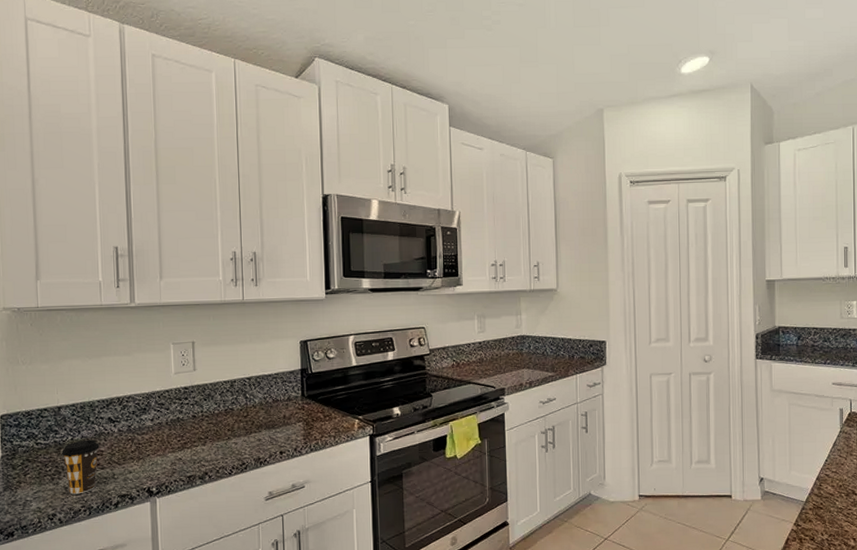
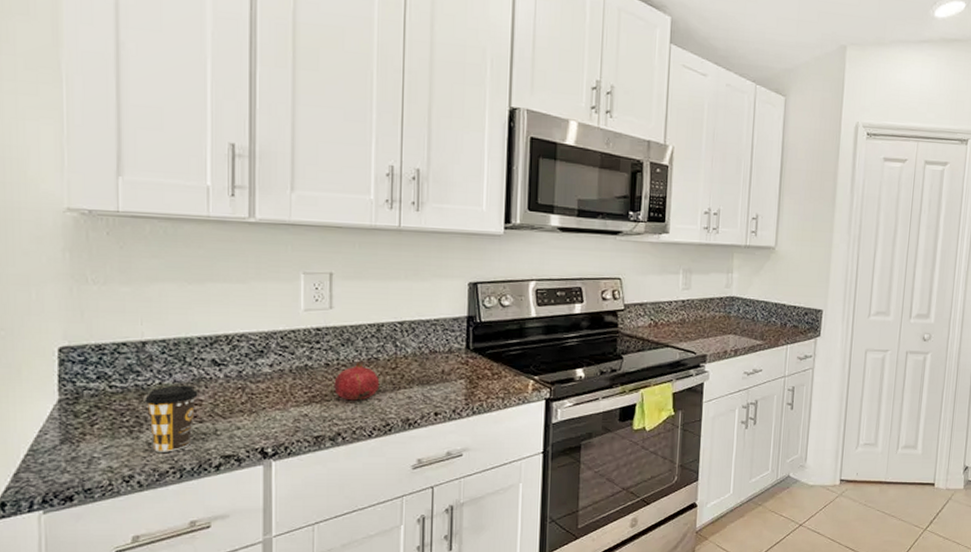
fruit: none [200,412,236,445] -> present [334,361,380,401]

